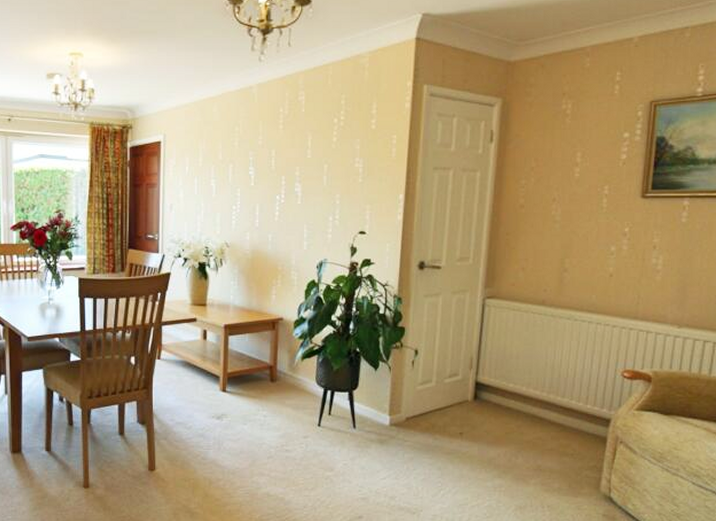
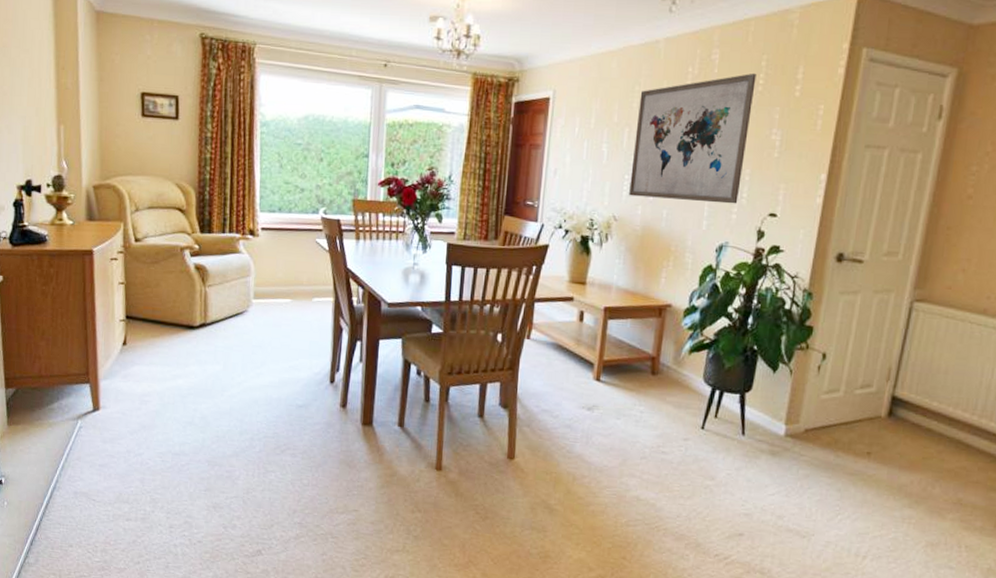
wall art: none [238,110,338,225] -> present [629,73,756,204]

